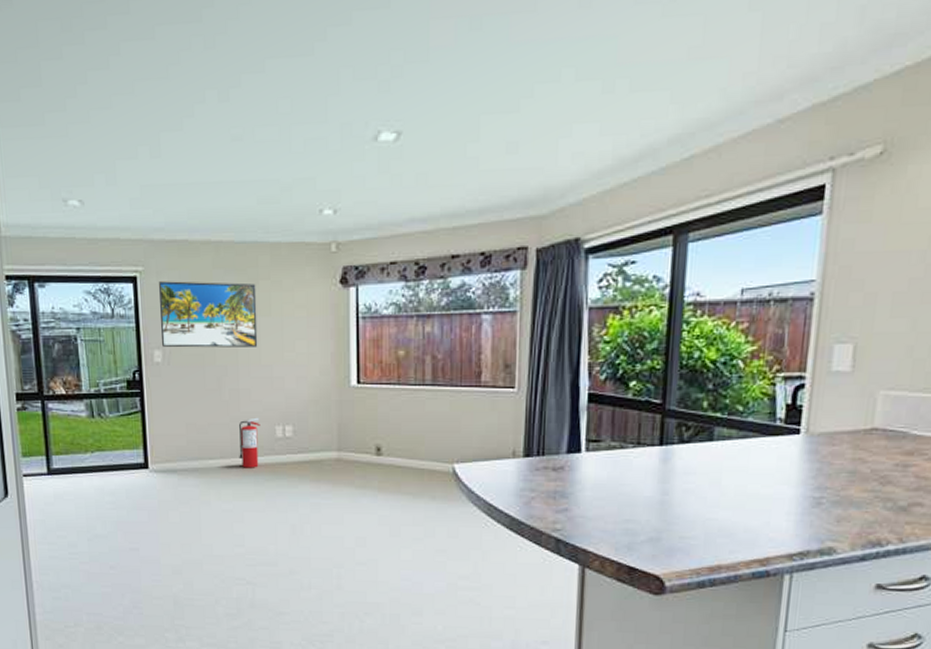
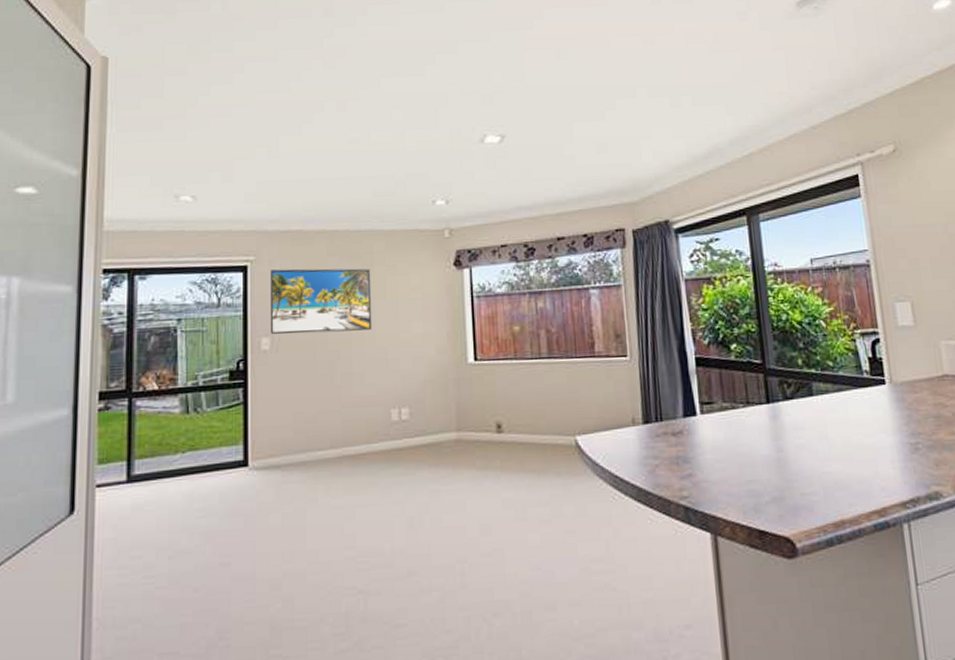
fire extinguisher: present [239,417,260,468] -> none [351,401,375,457]

